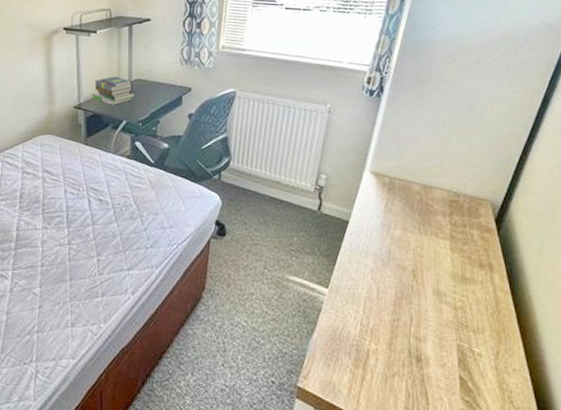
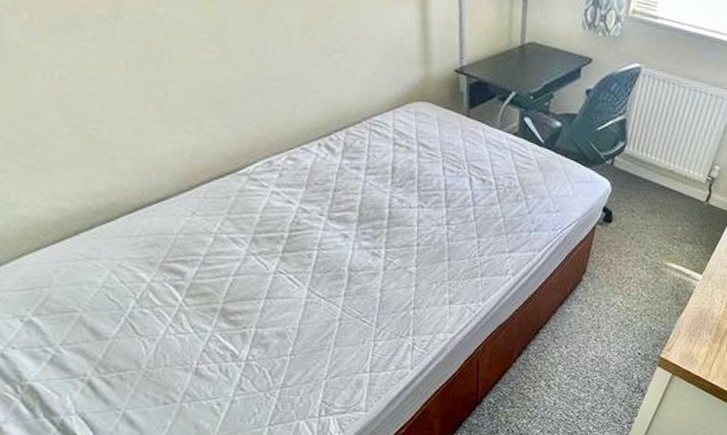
books: present [91,77,134,105] -> none [476,36,527,72]

